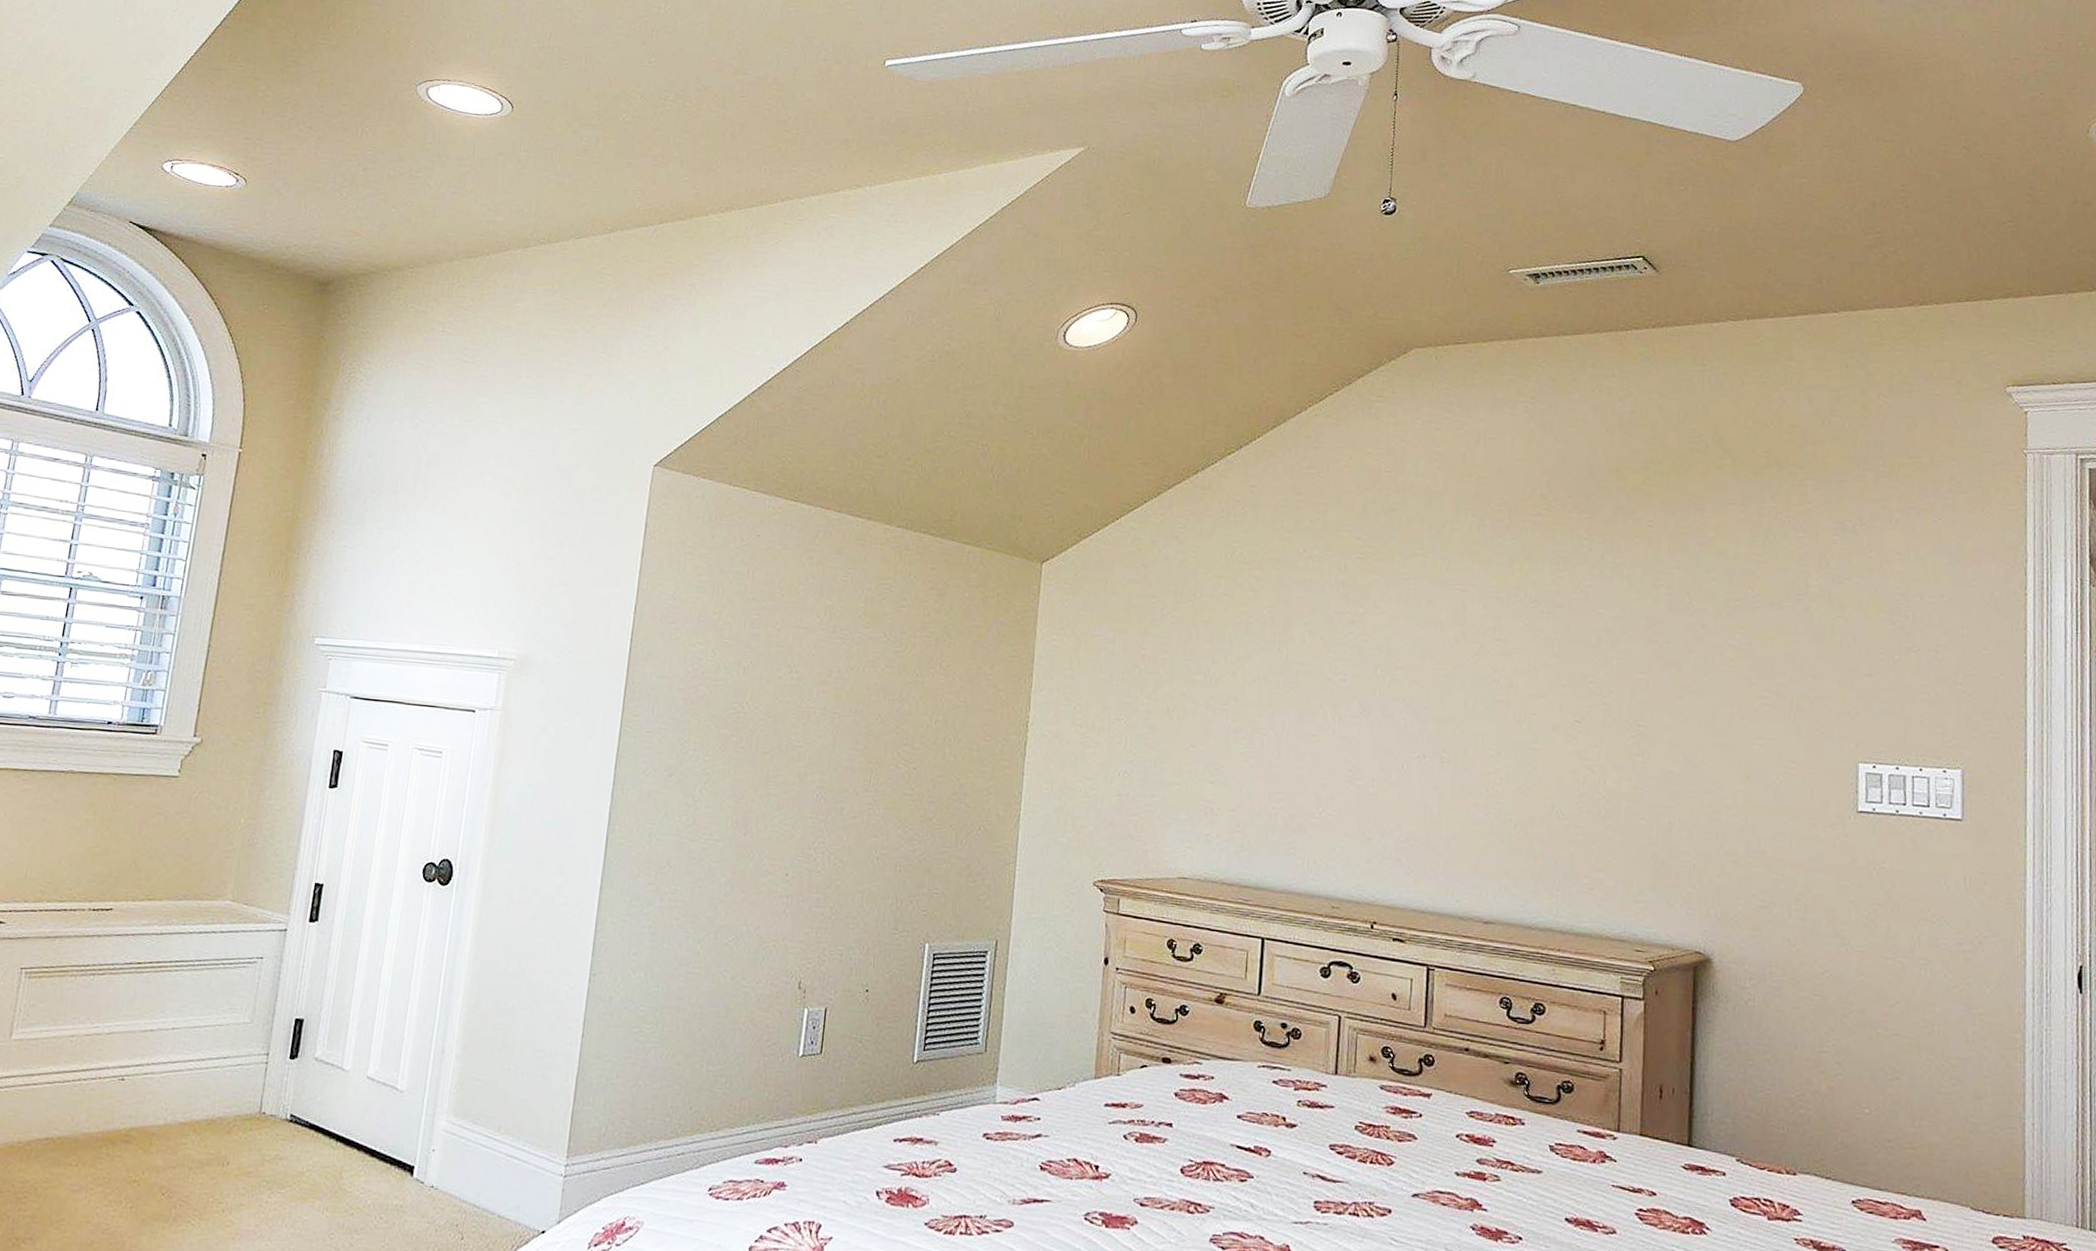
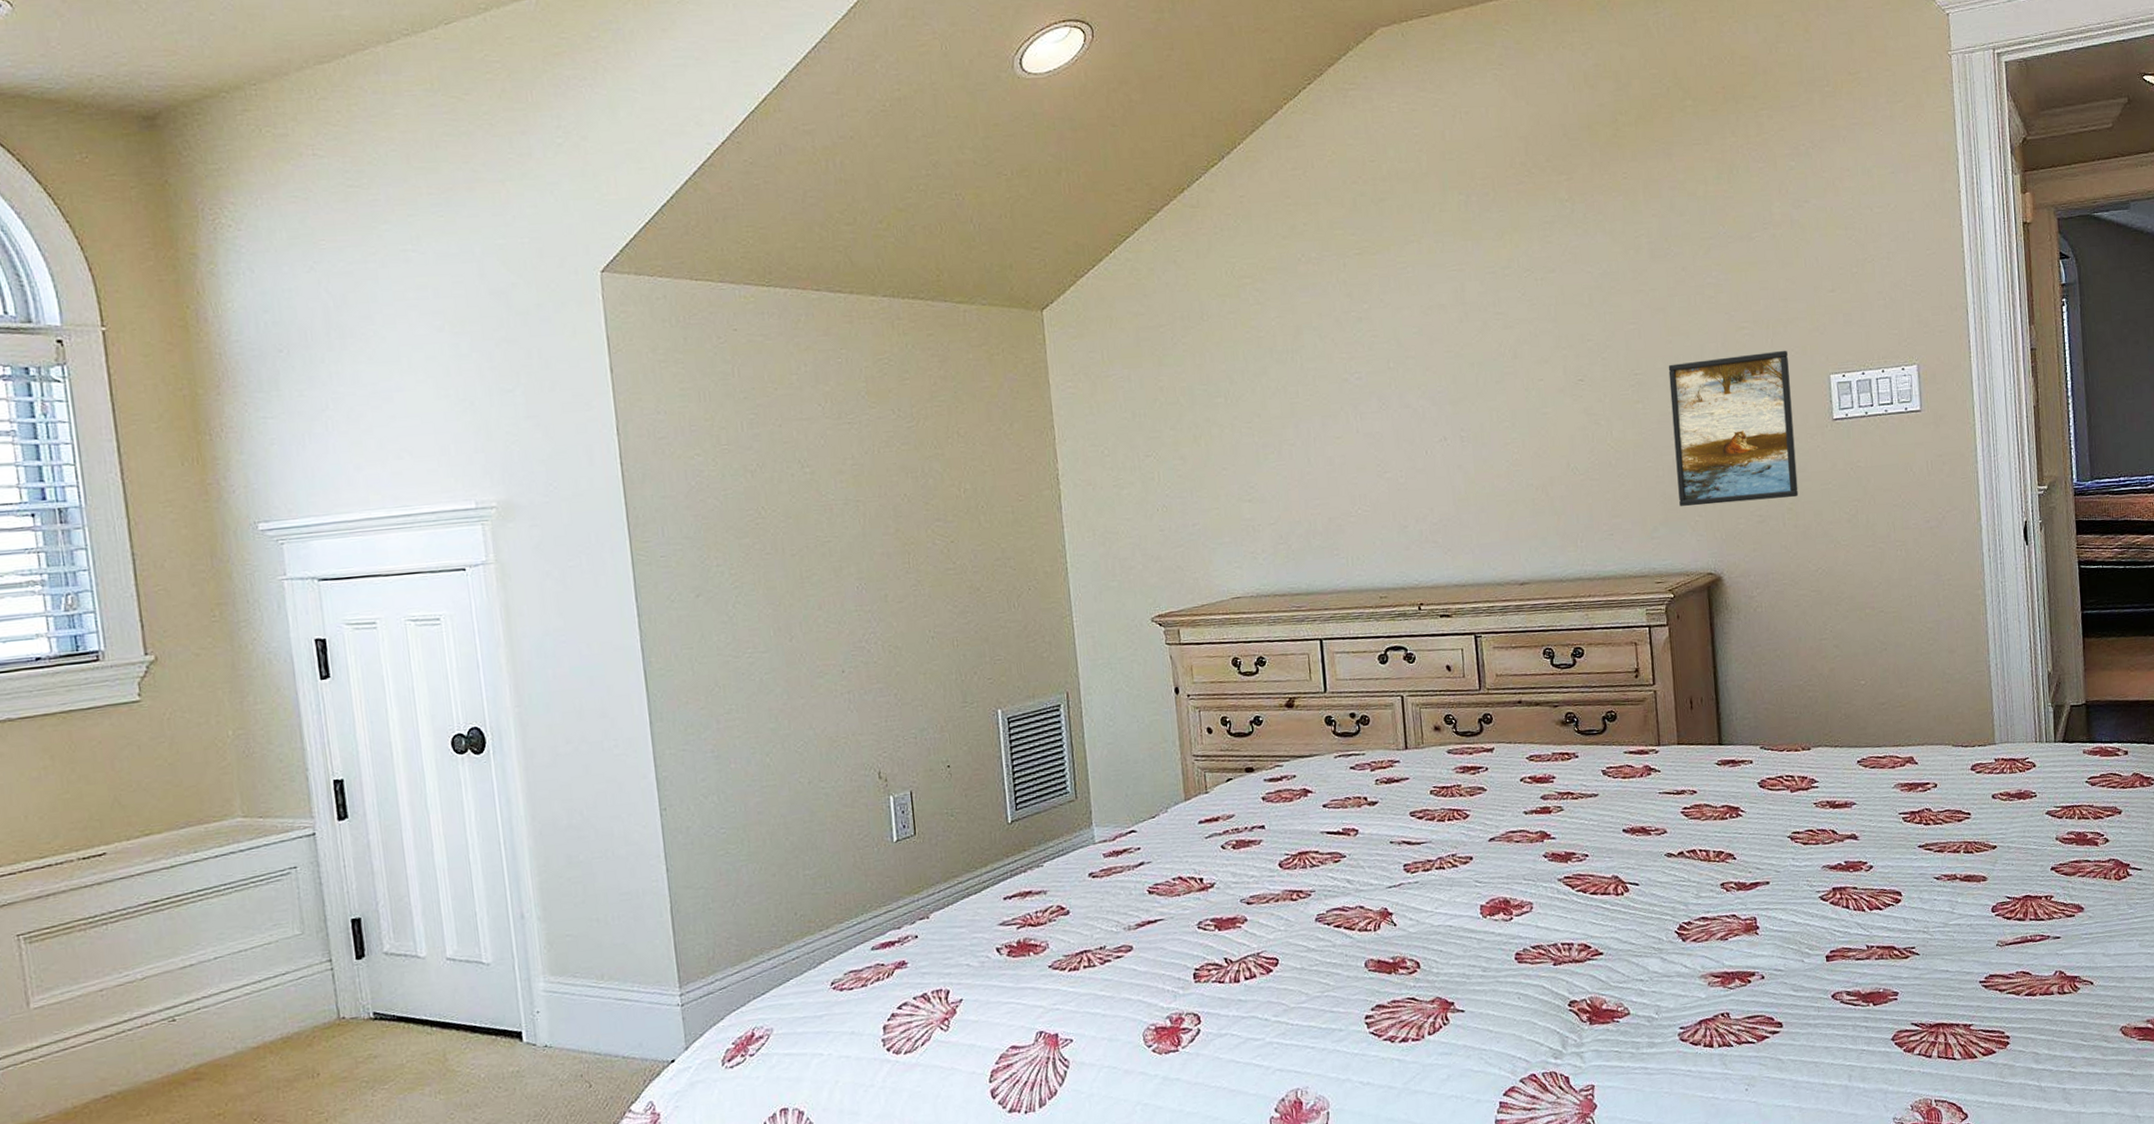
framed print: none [1672,721,1811,888] -> present [1668,350,1799,506]

